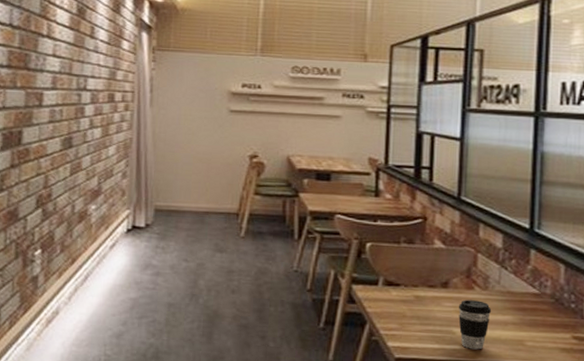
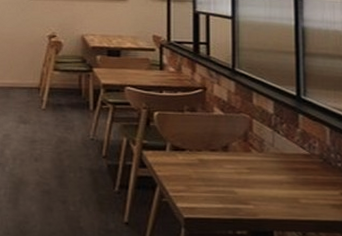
coffee cup: present [458,299,492,350] -> none [238,162,268,208]

